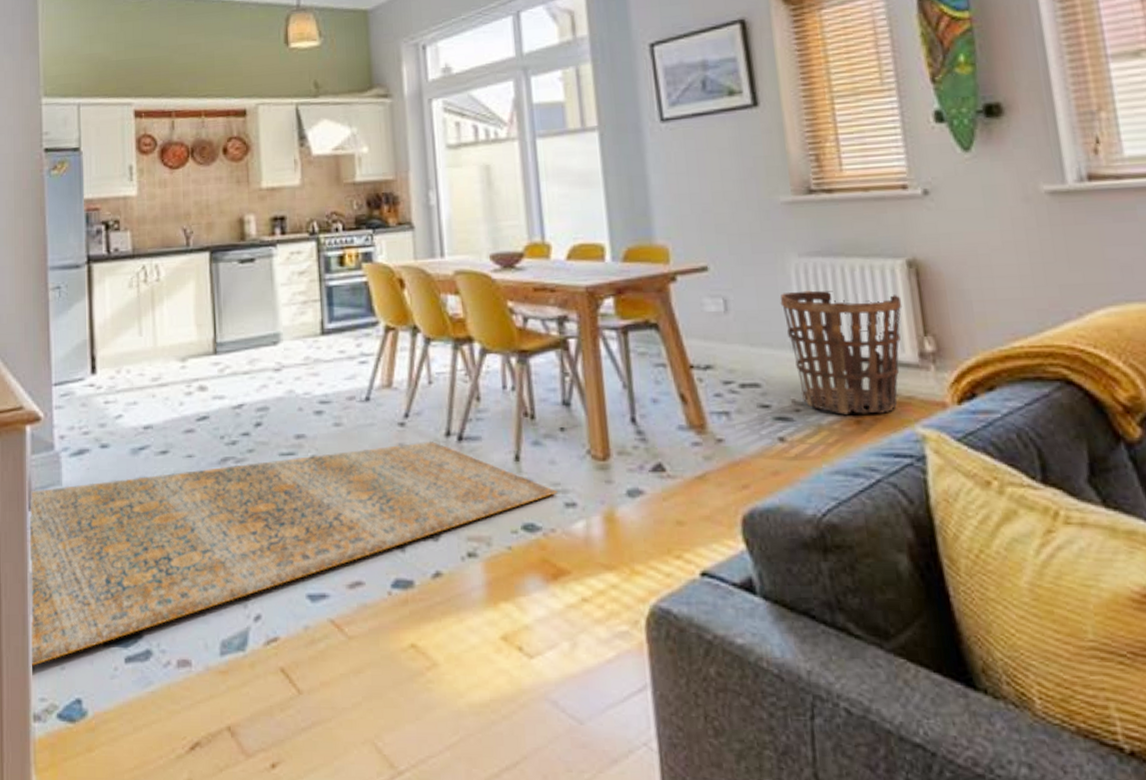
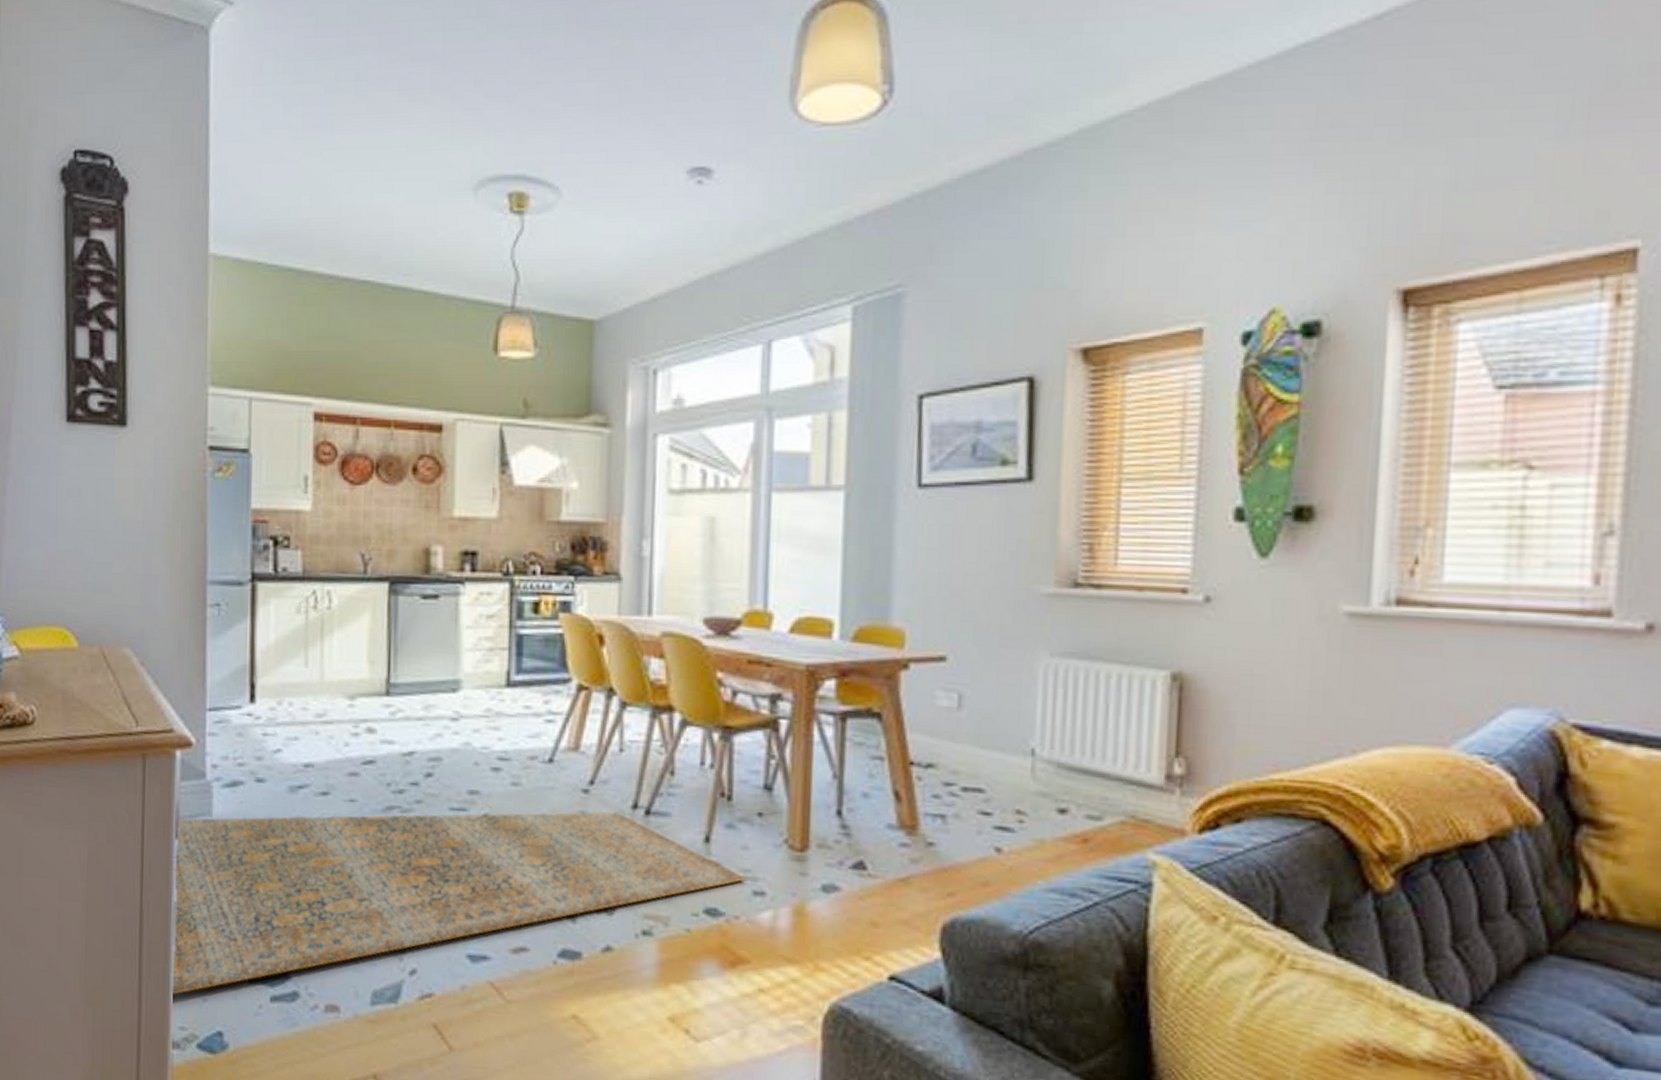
basket: present [780,290,902,415] -> none [1021,694,1158,835]

